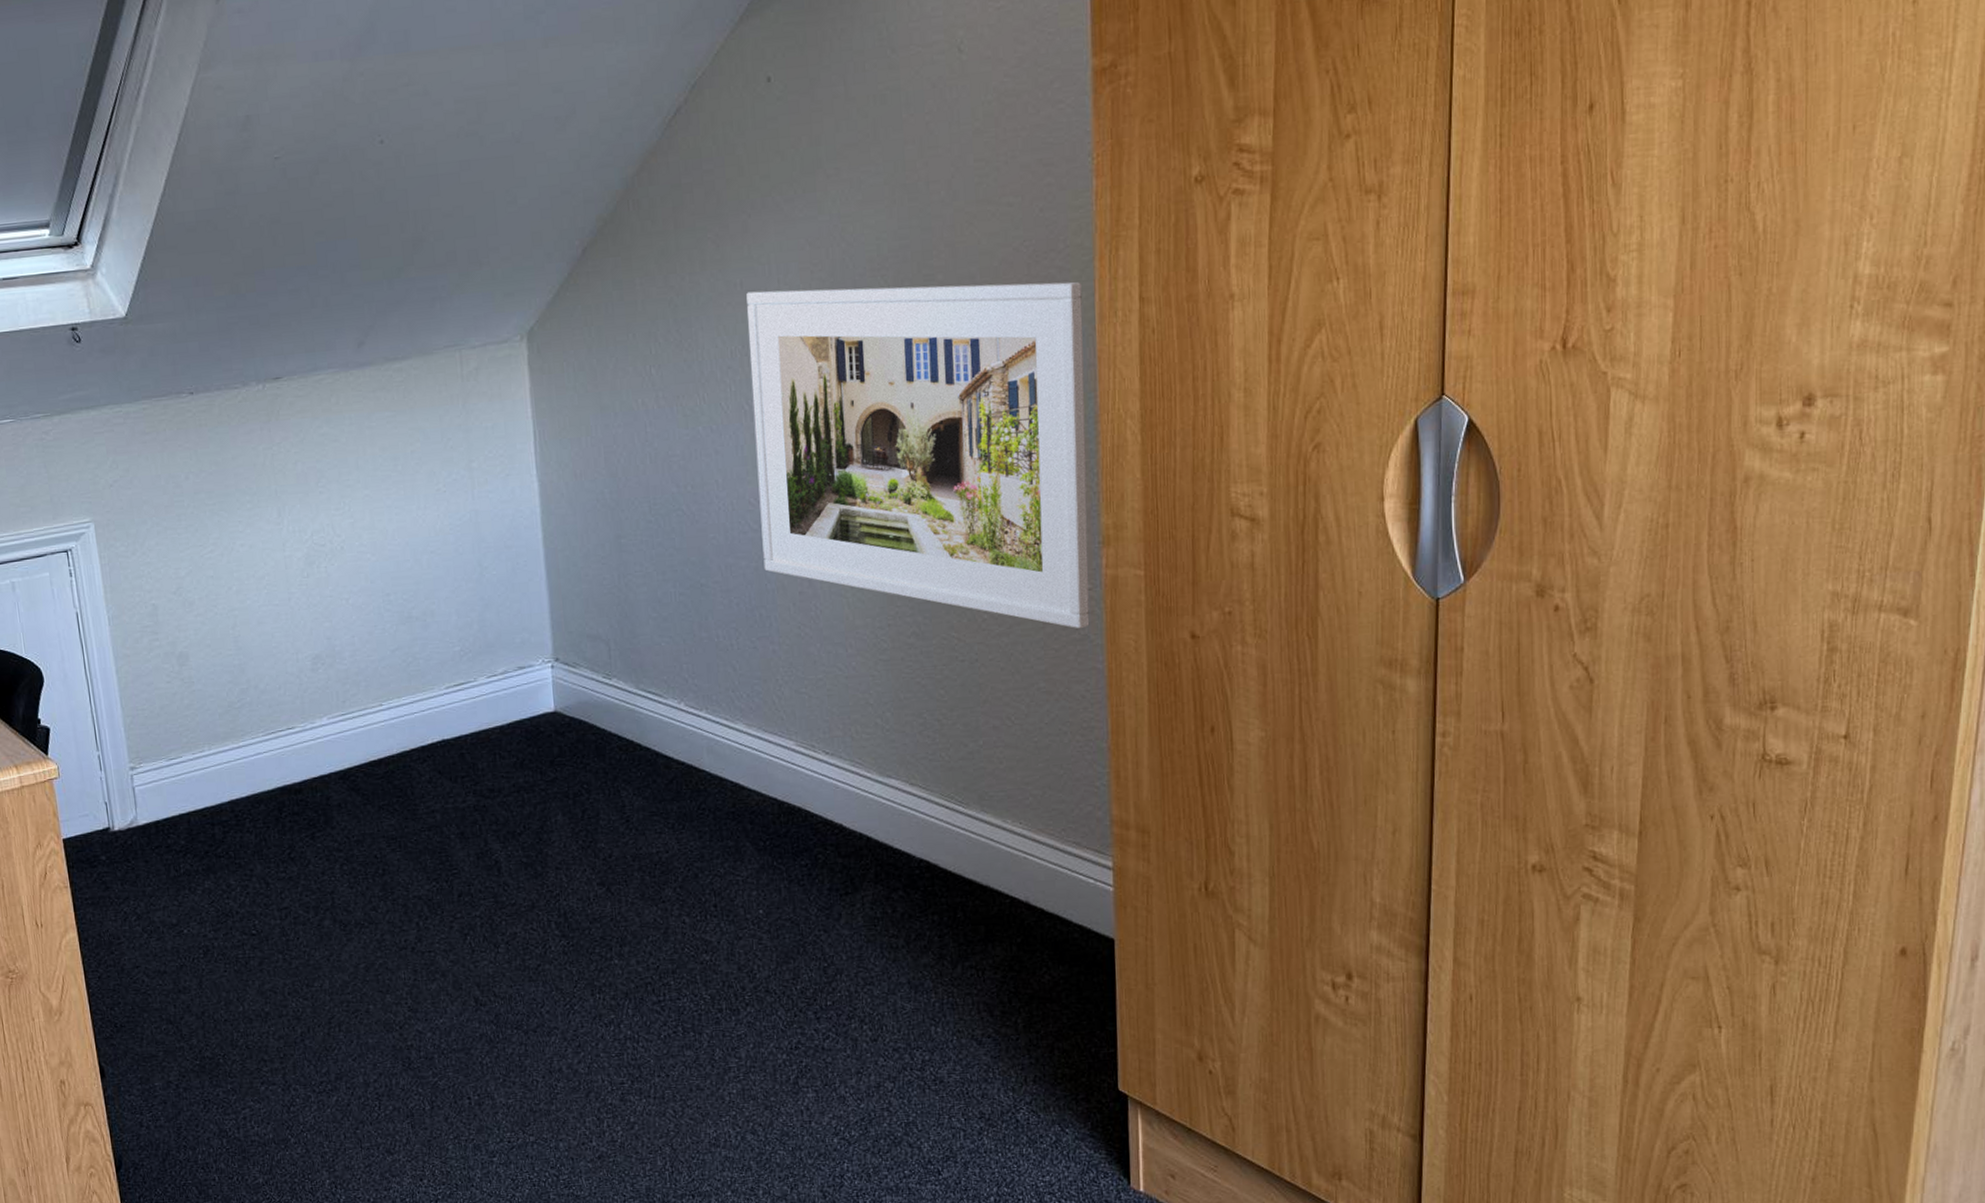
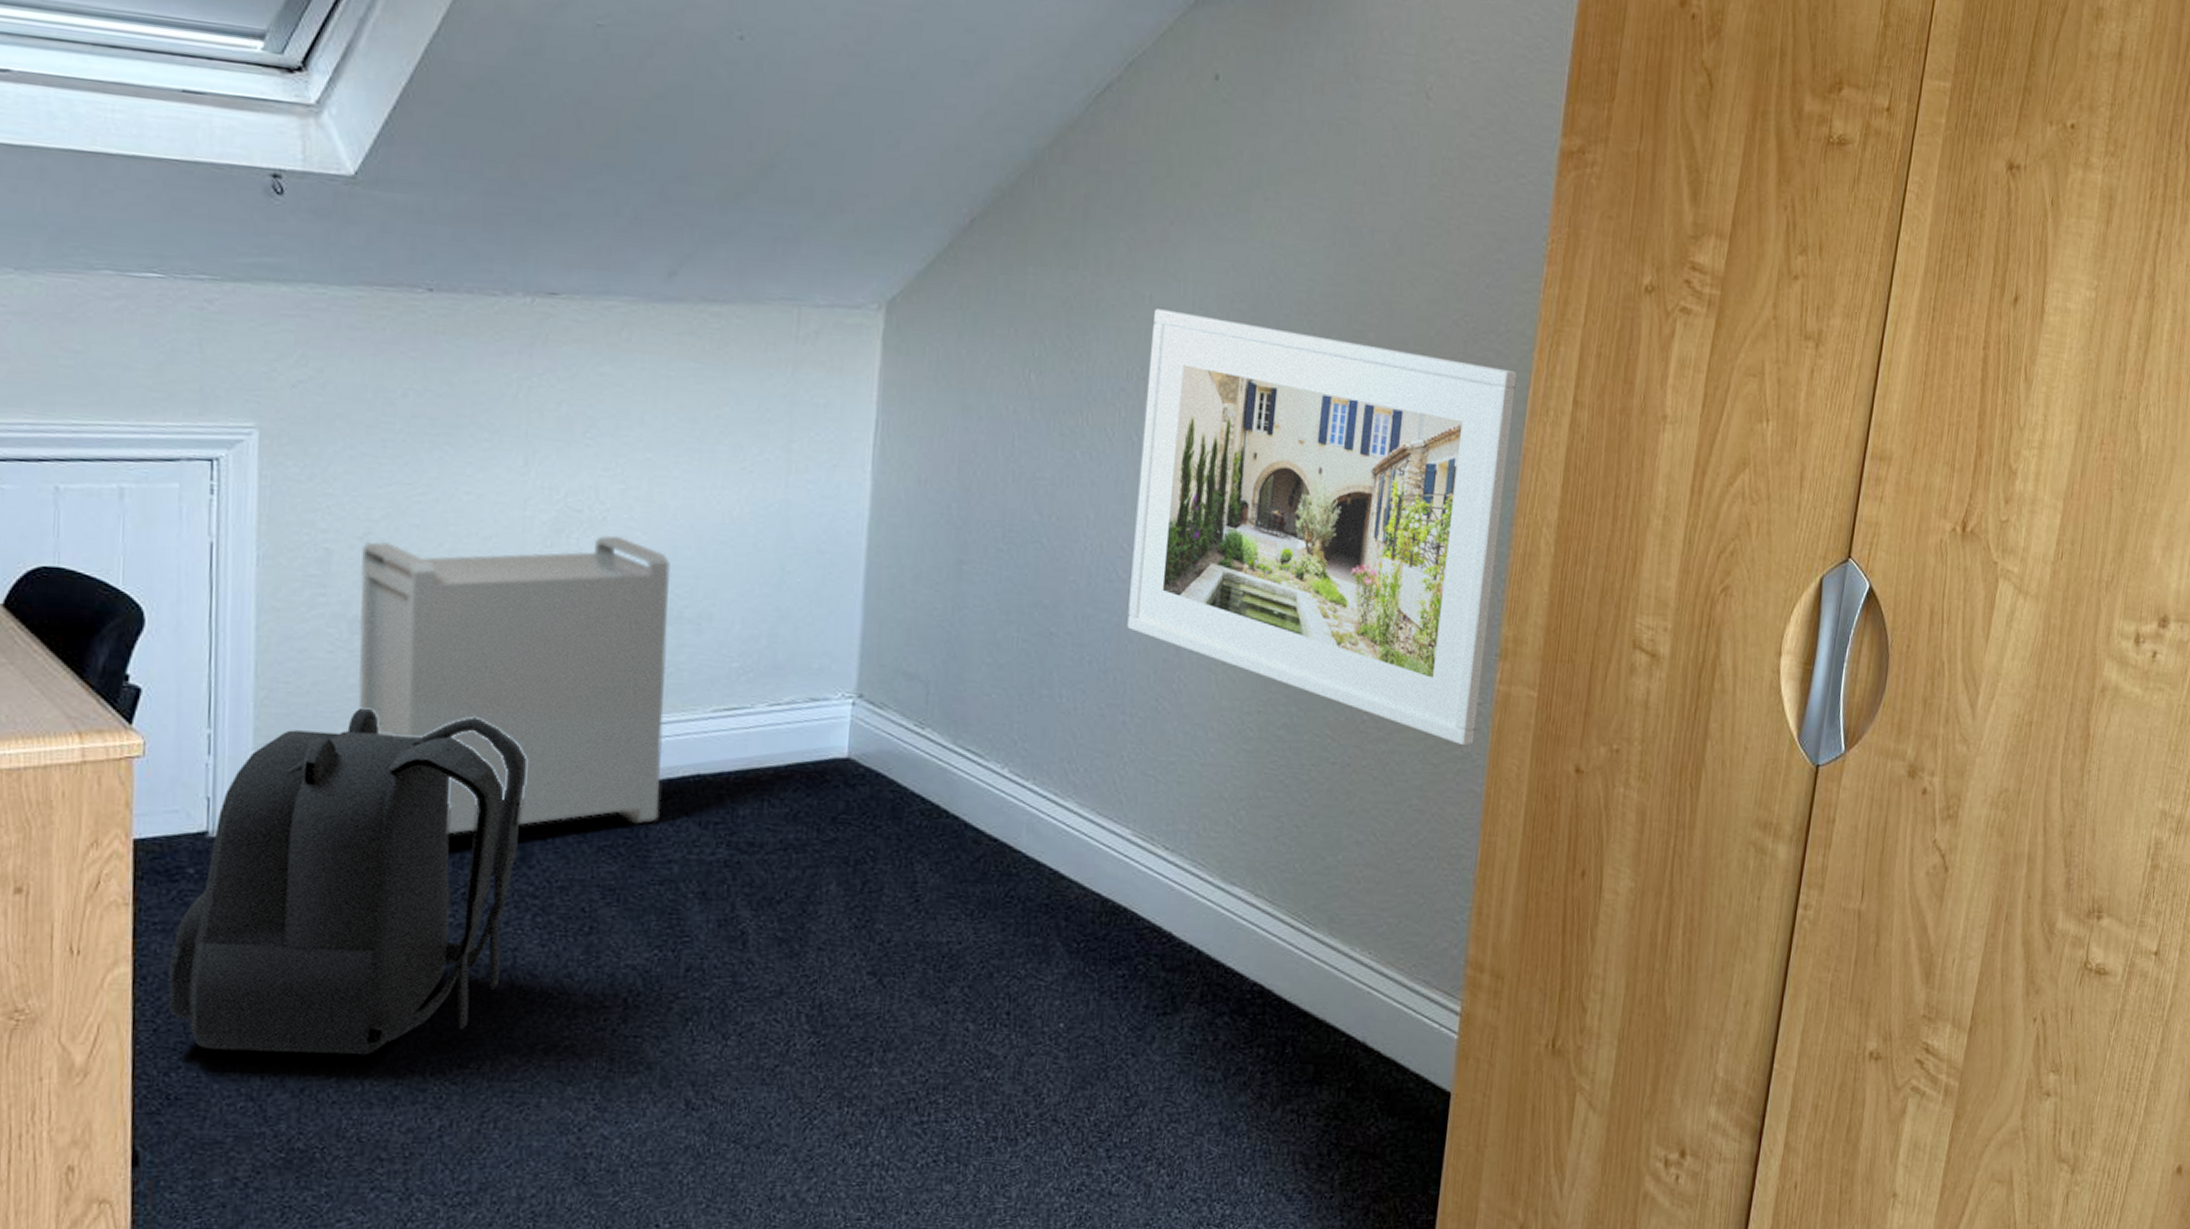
backpack: none [100,717,325,988] -> present [169,707,527,1055]
storage bin: none [177,560,419,809] -> present [358,535,671,834]

